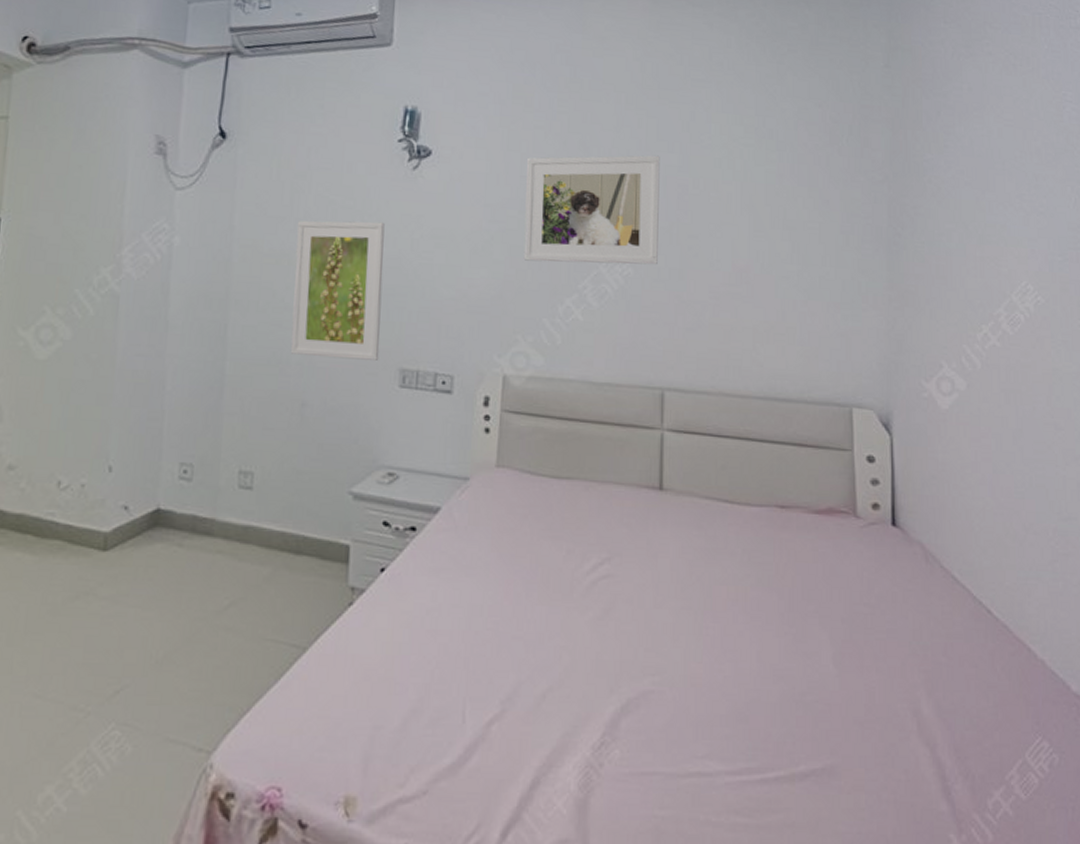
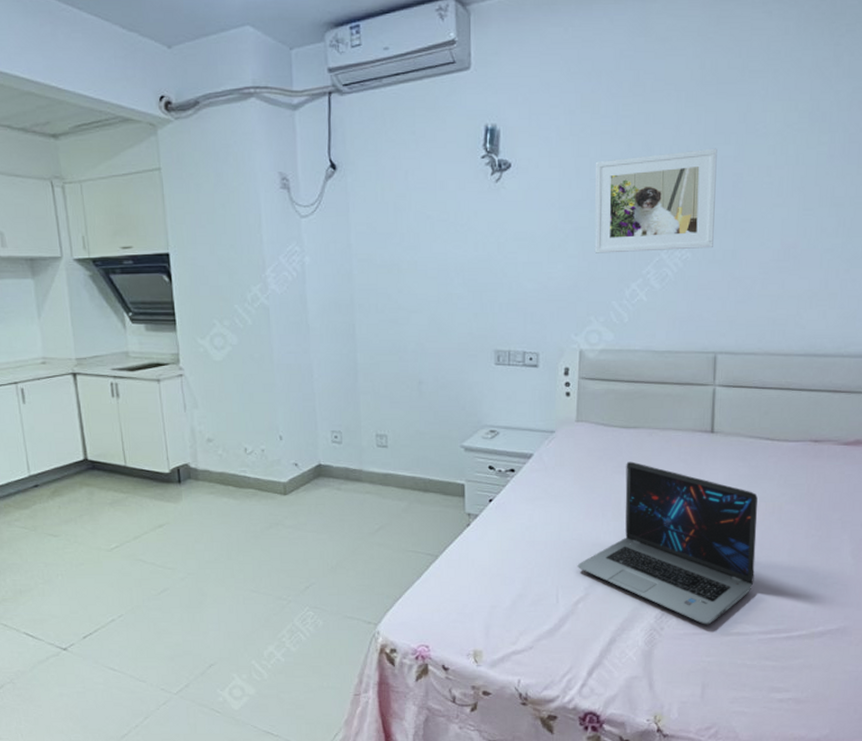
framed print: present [290,220,385,362] -> none [403,230,477,346]
laptop: none [491,523,718,760] -> present [577,461,758,625]

